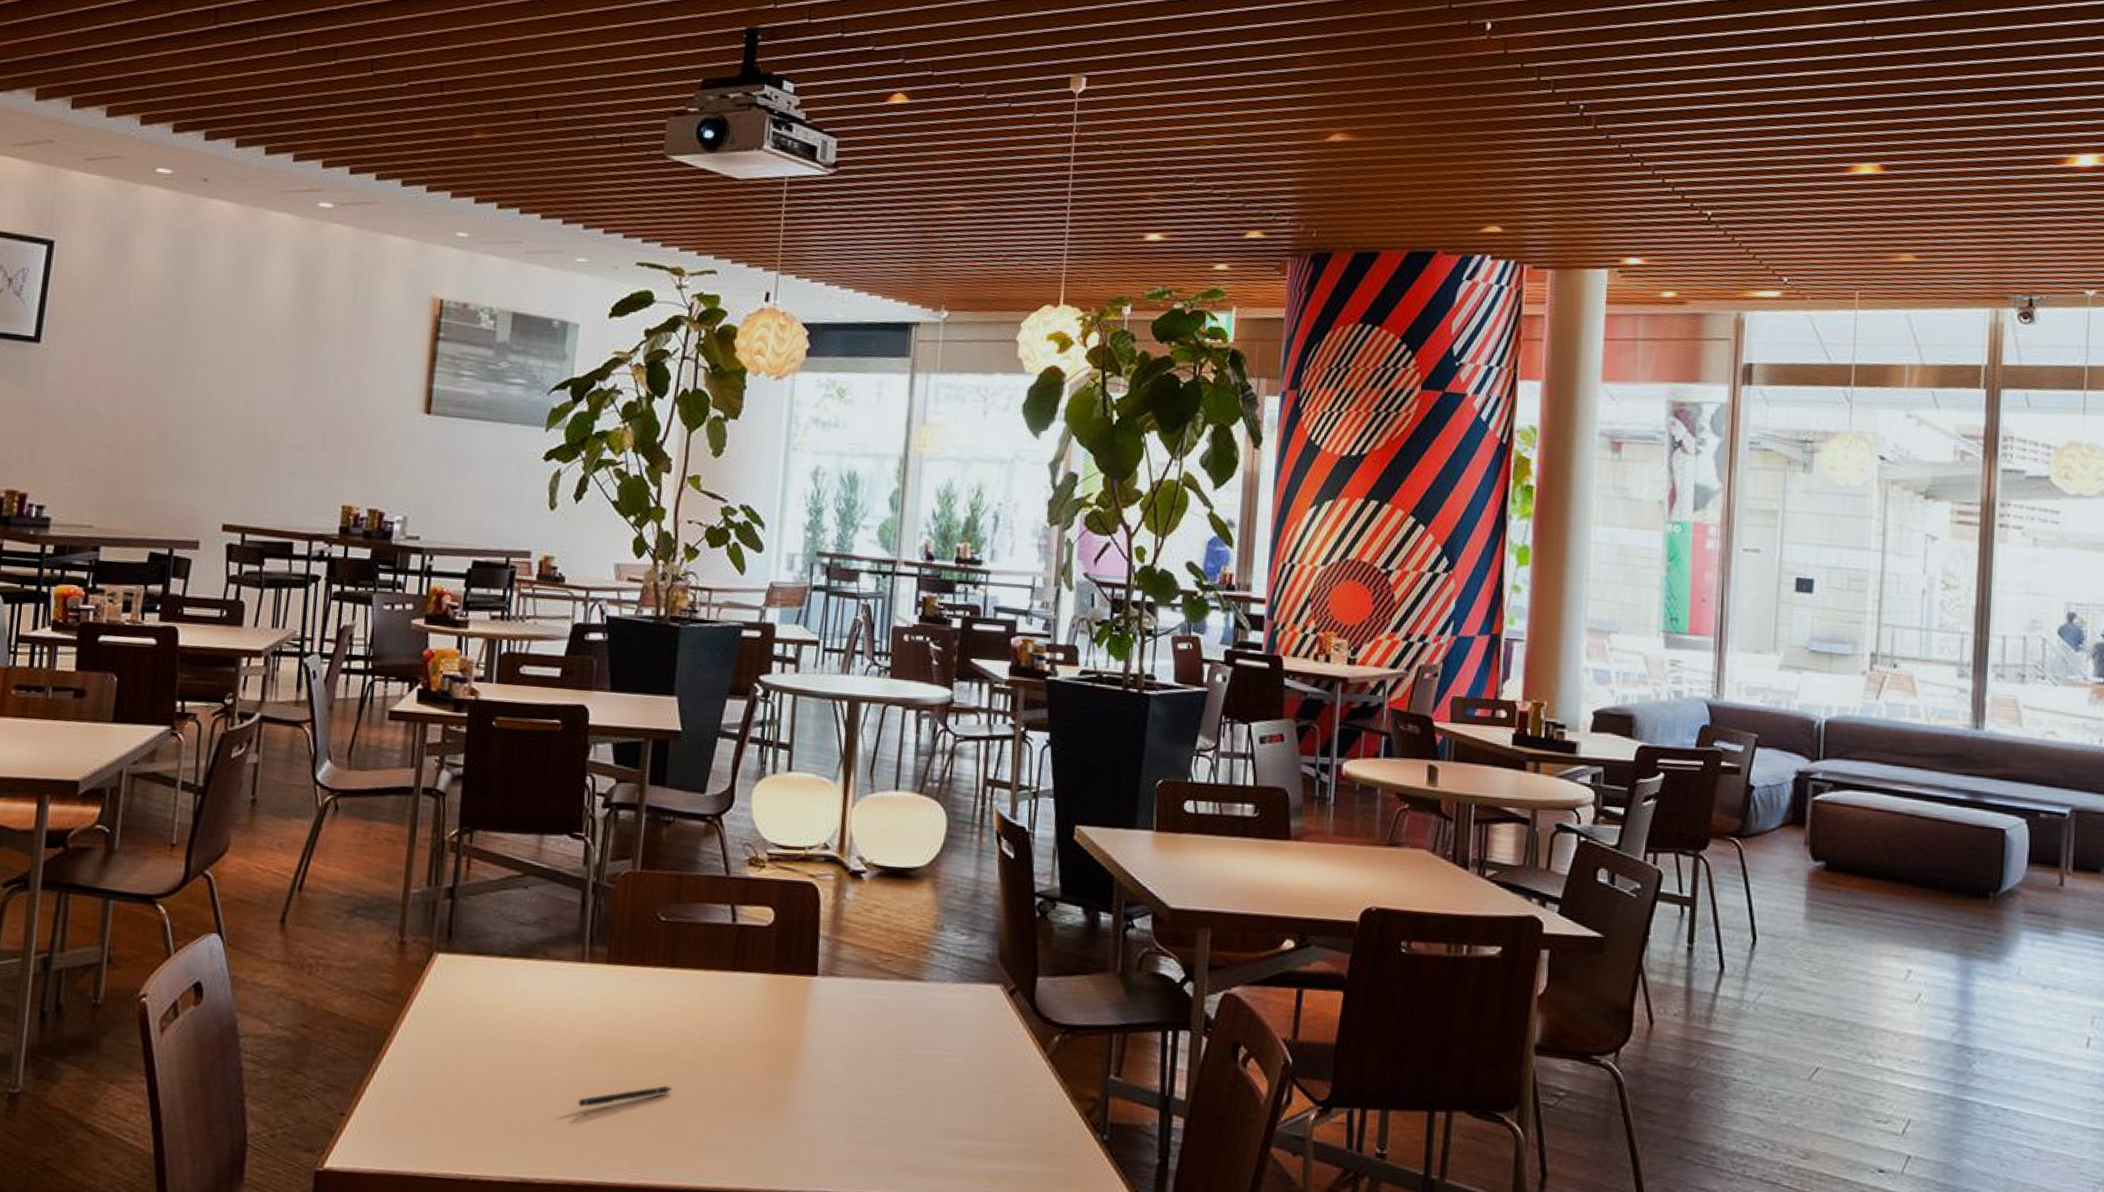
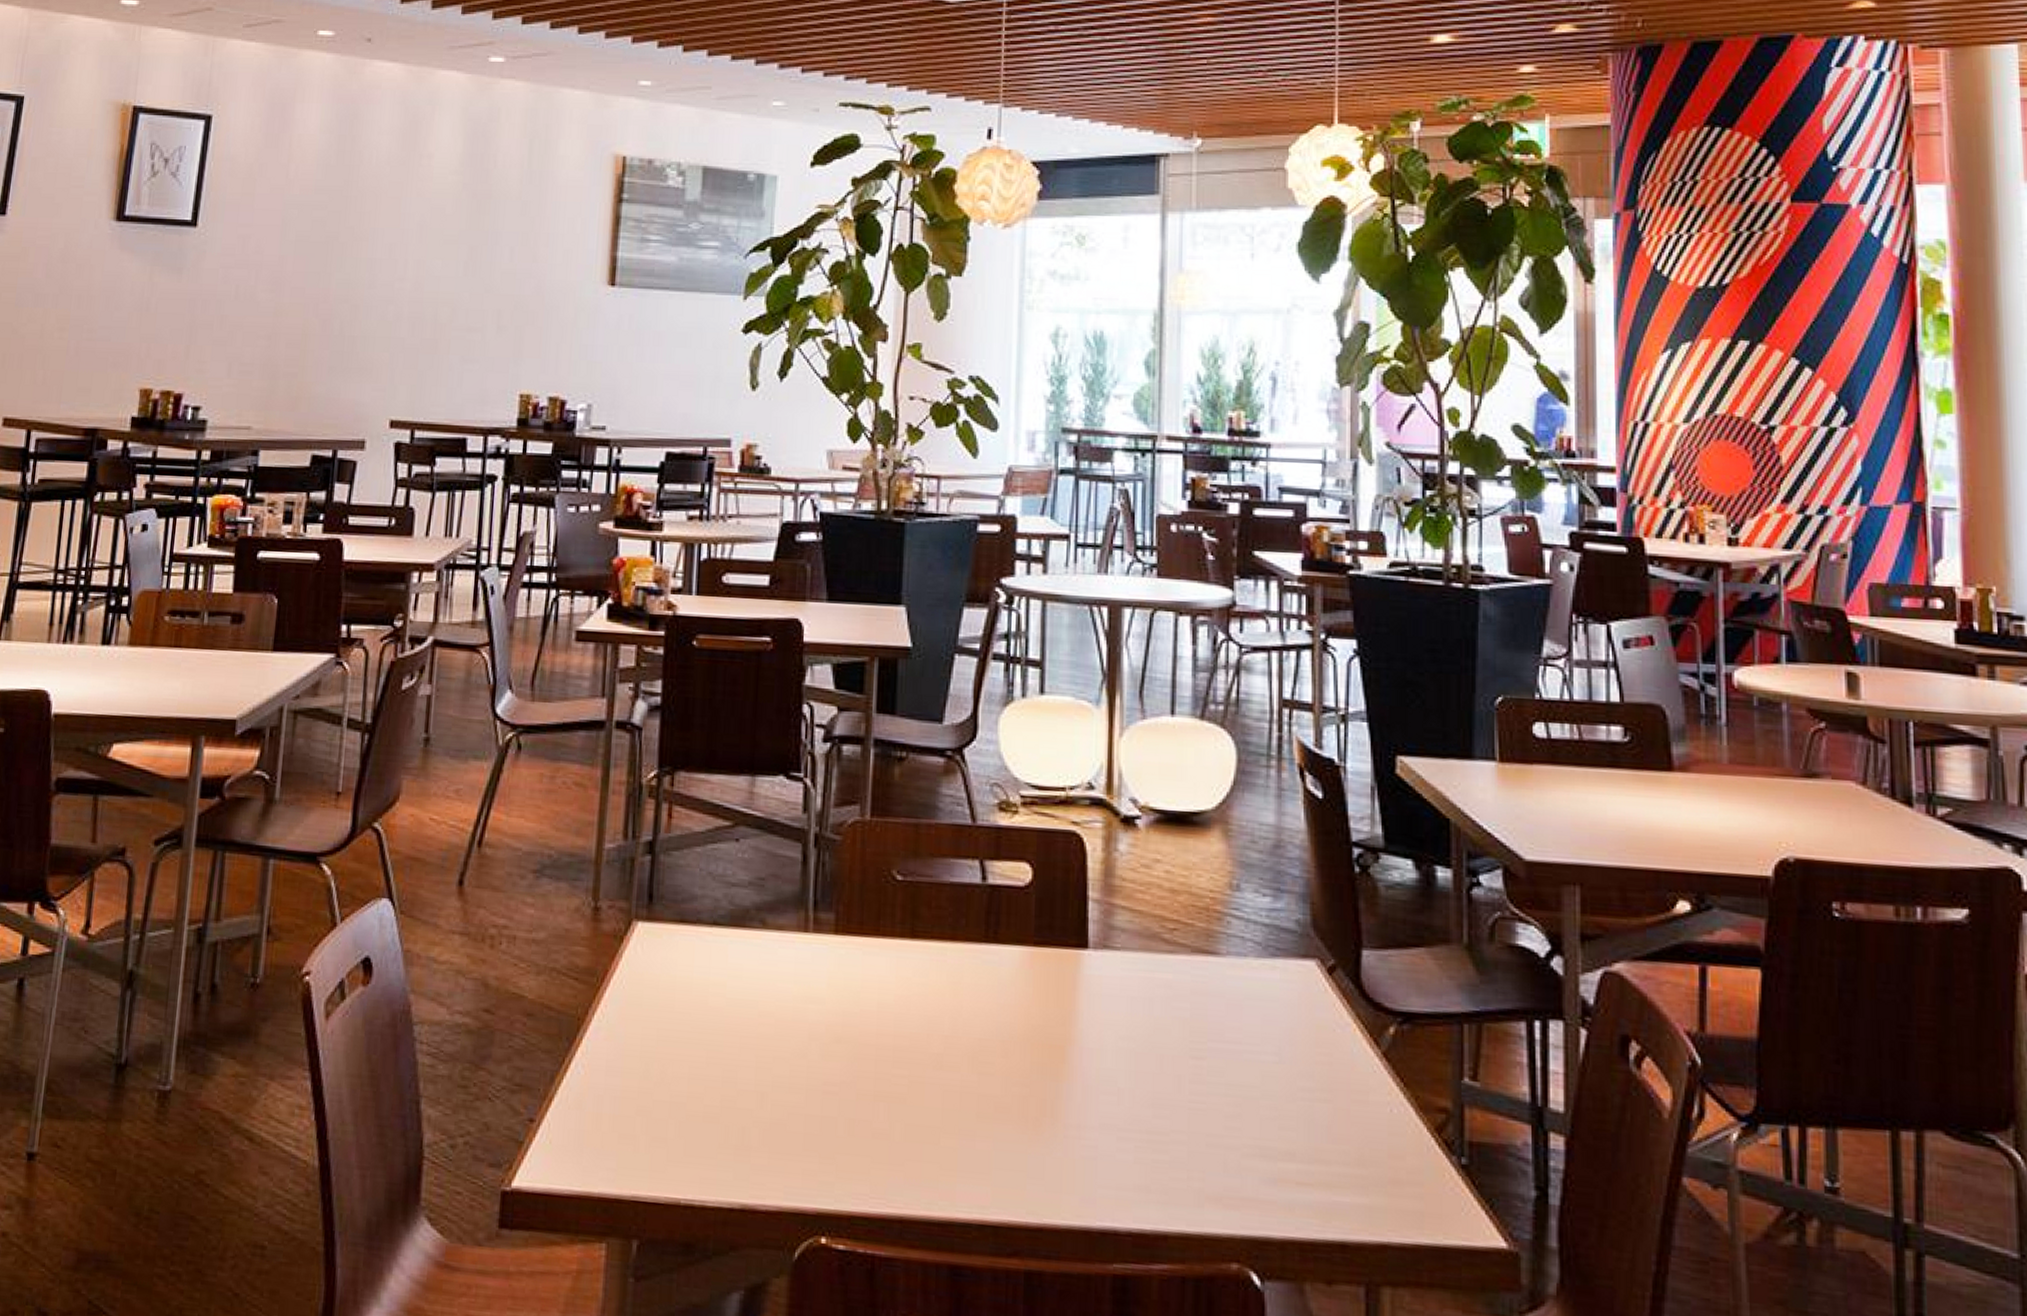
pen: present [578,1085,673,1108] -> none [806,1087,919,1115]

